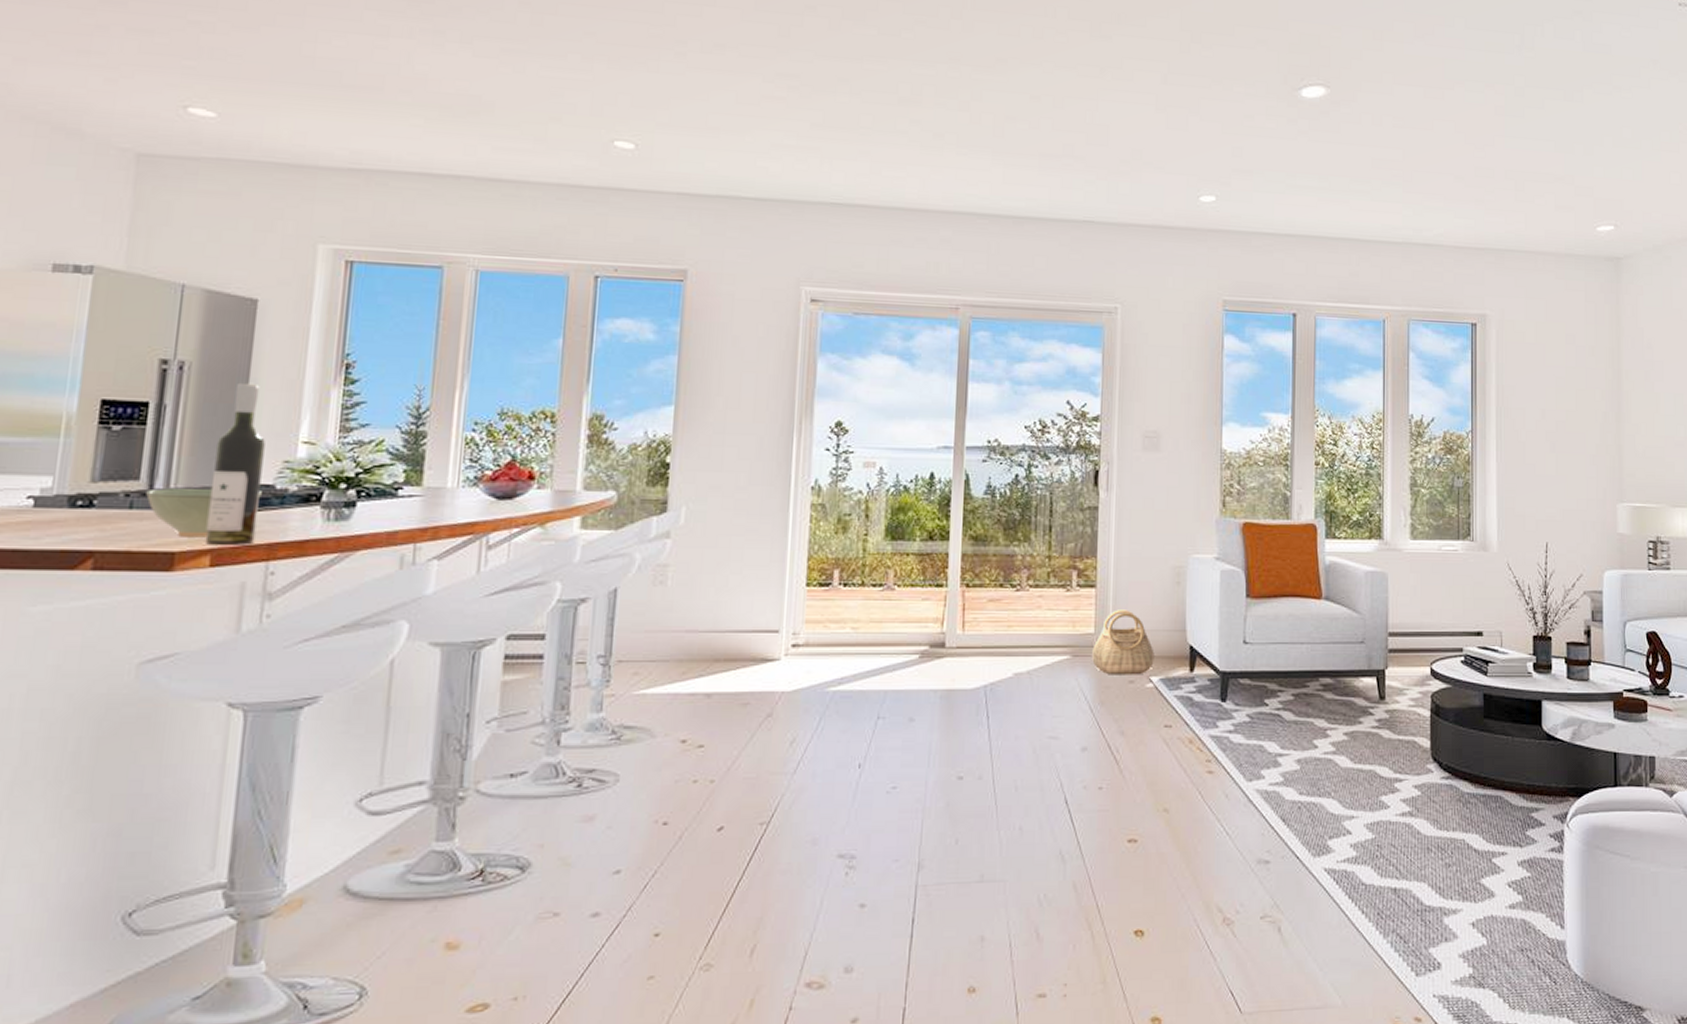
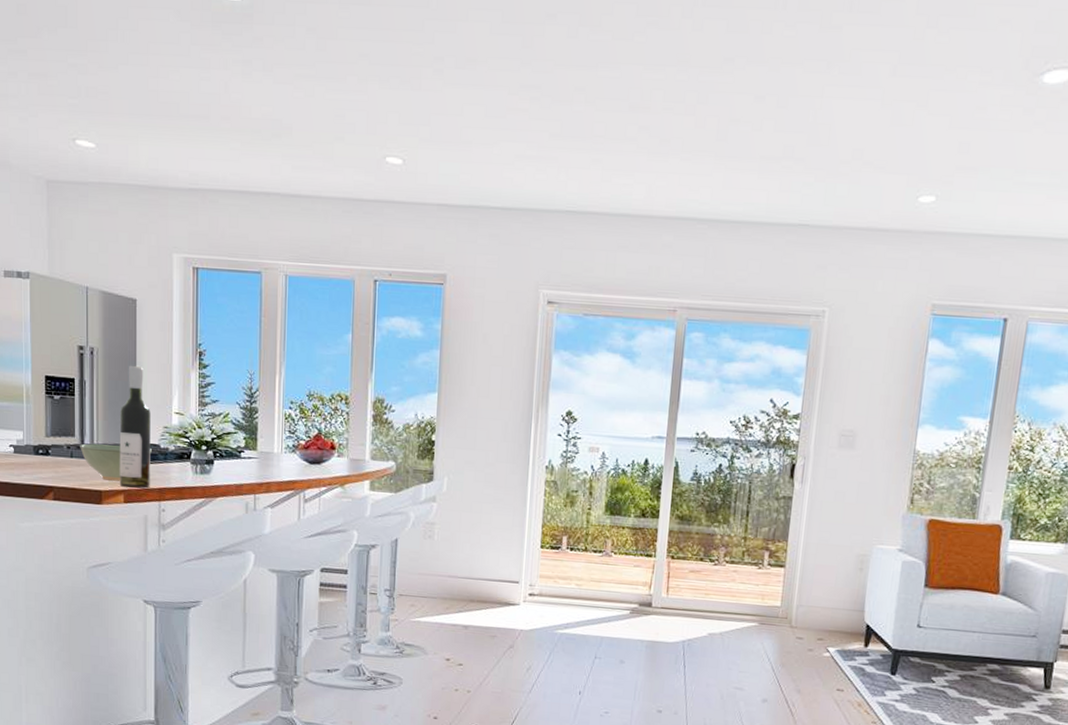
basket: present [1092,609,1155,675] -> none [777,588,834,645]

